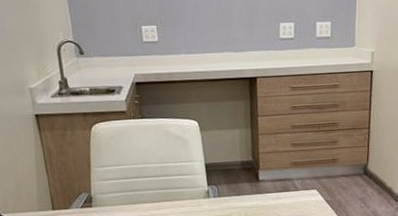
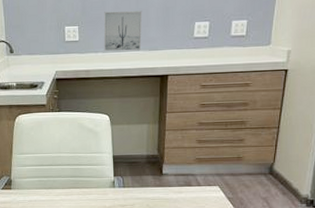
wall art: none [184,10,227,53] -> present [103,11,142,52]

